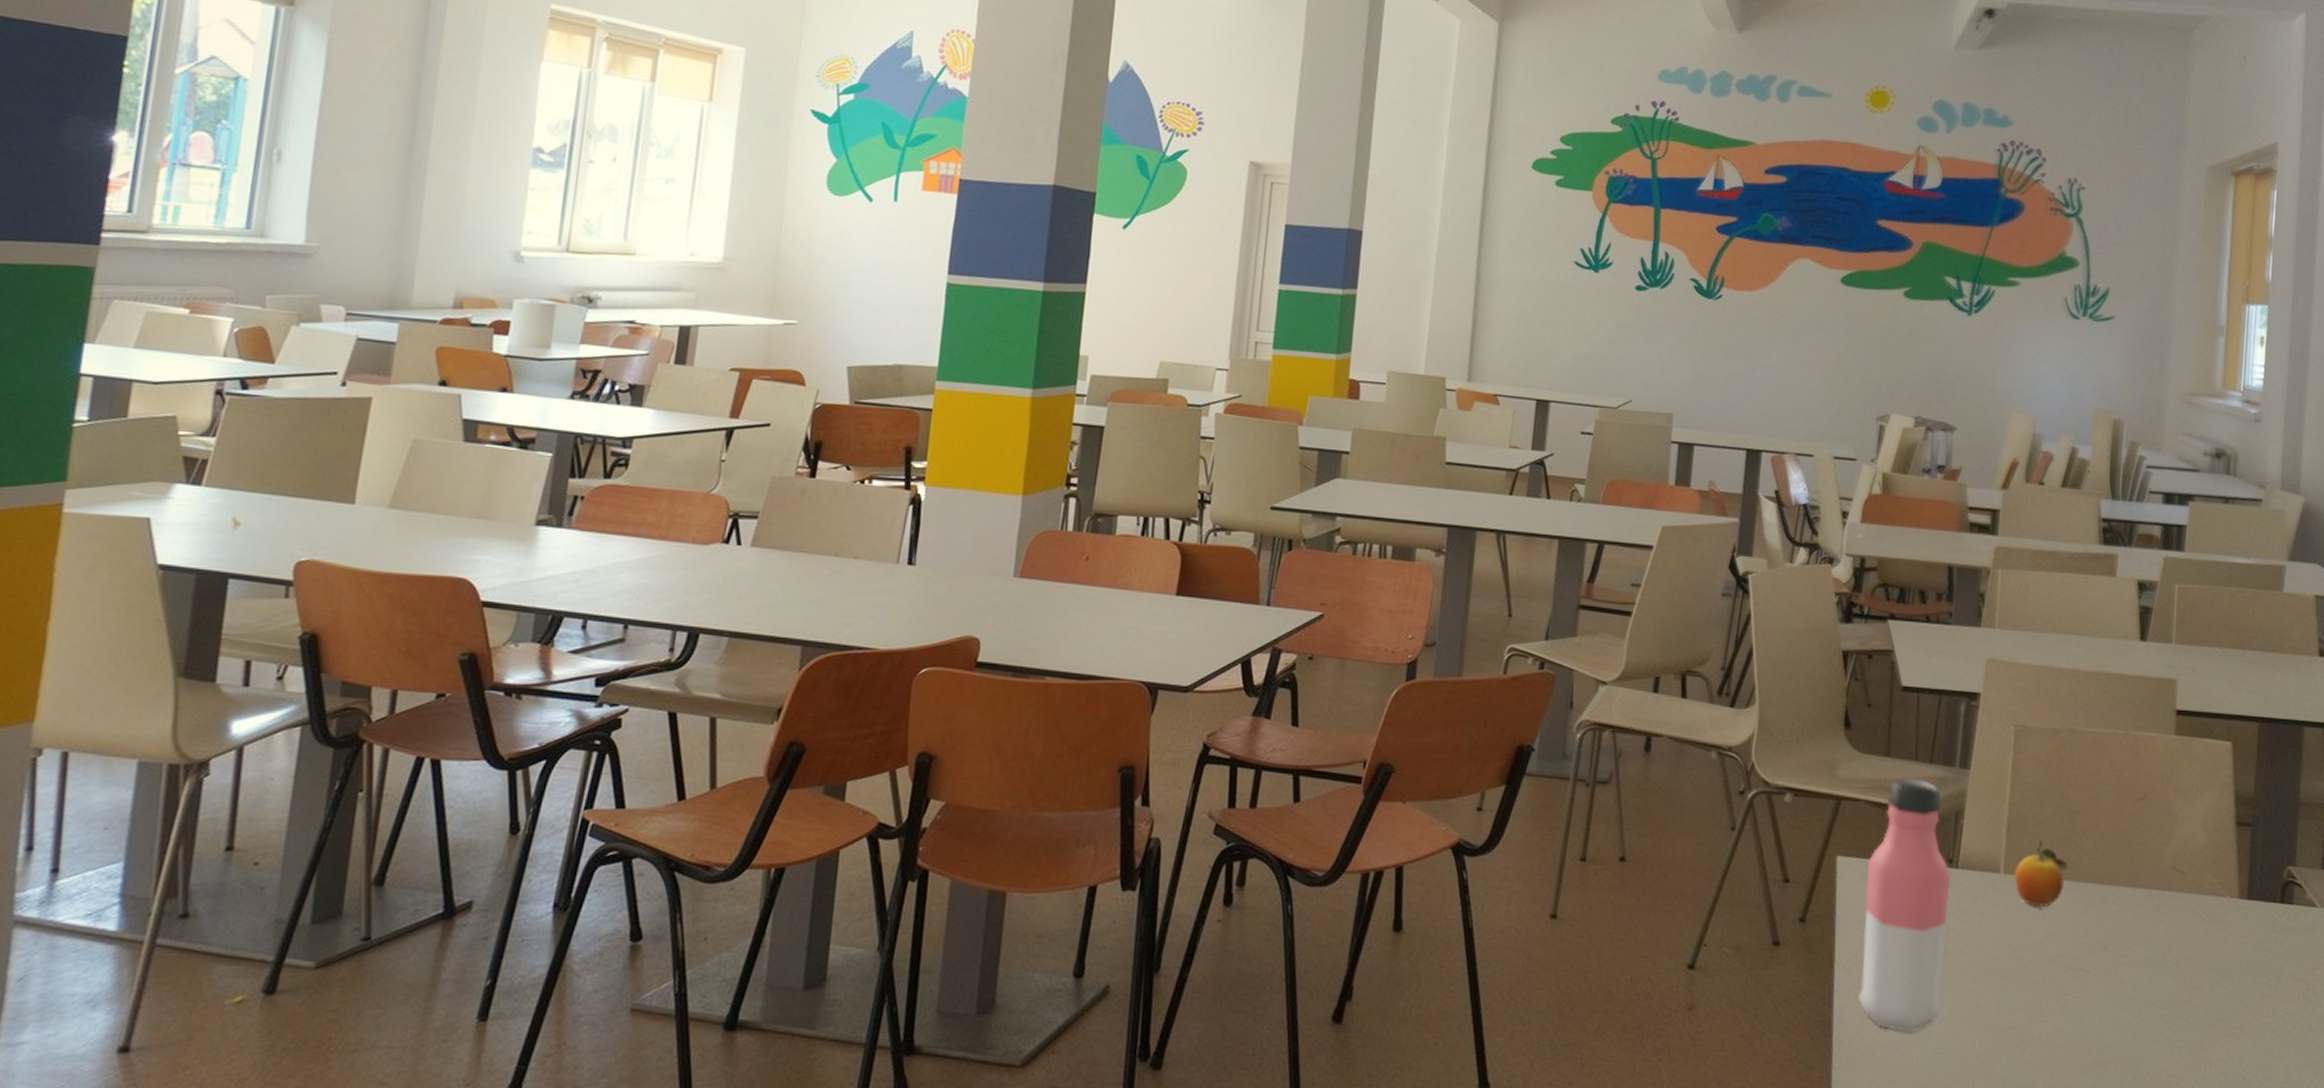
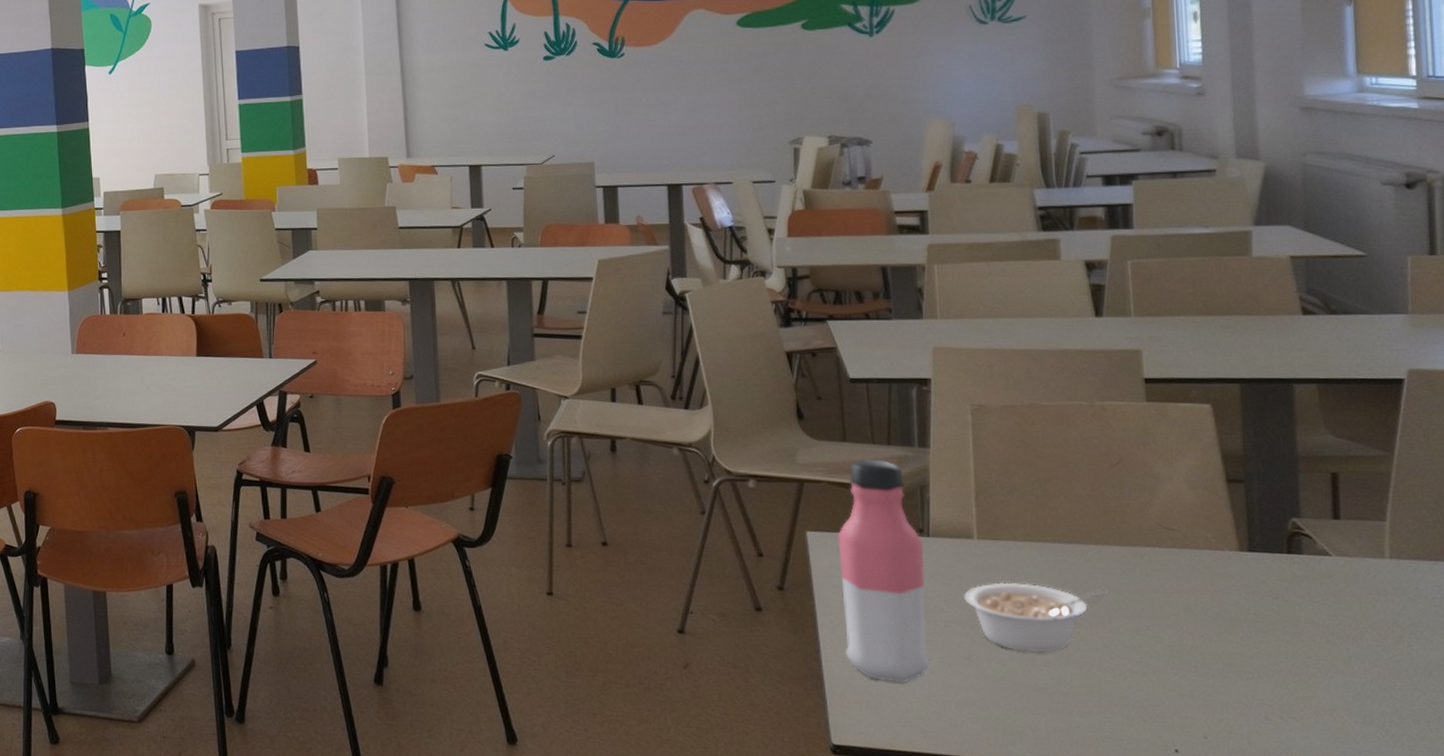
legume: none [1983,922,2118,1001] -> present [964,582,1108,652]
fruit: present [2014,840,2070,907] -> none [989,507,1046,567]

